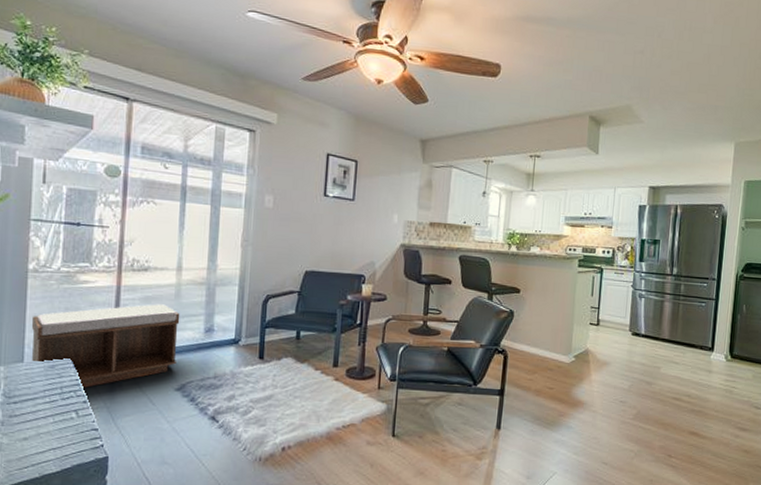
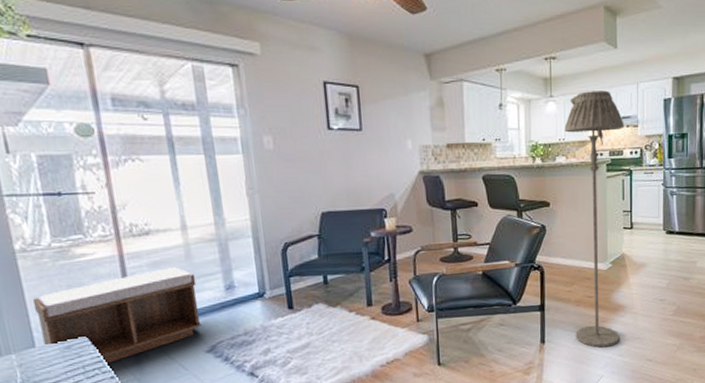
floor lamp: none [532,189,599,443] -> present [564,90,624,348]

